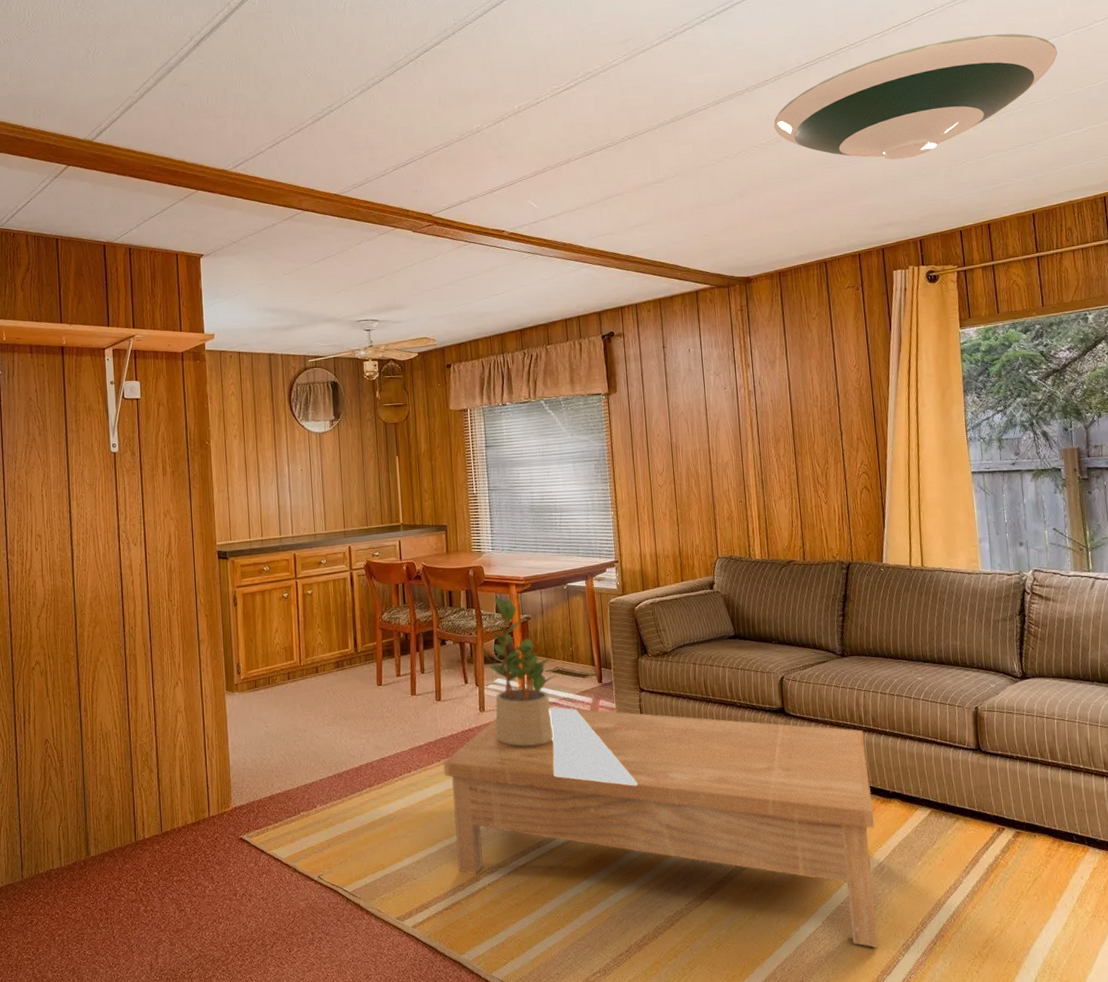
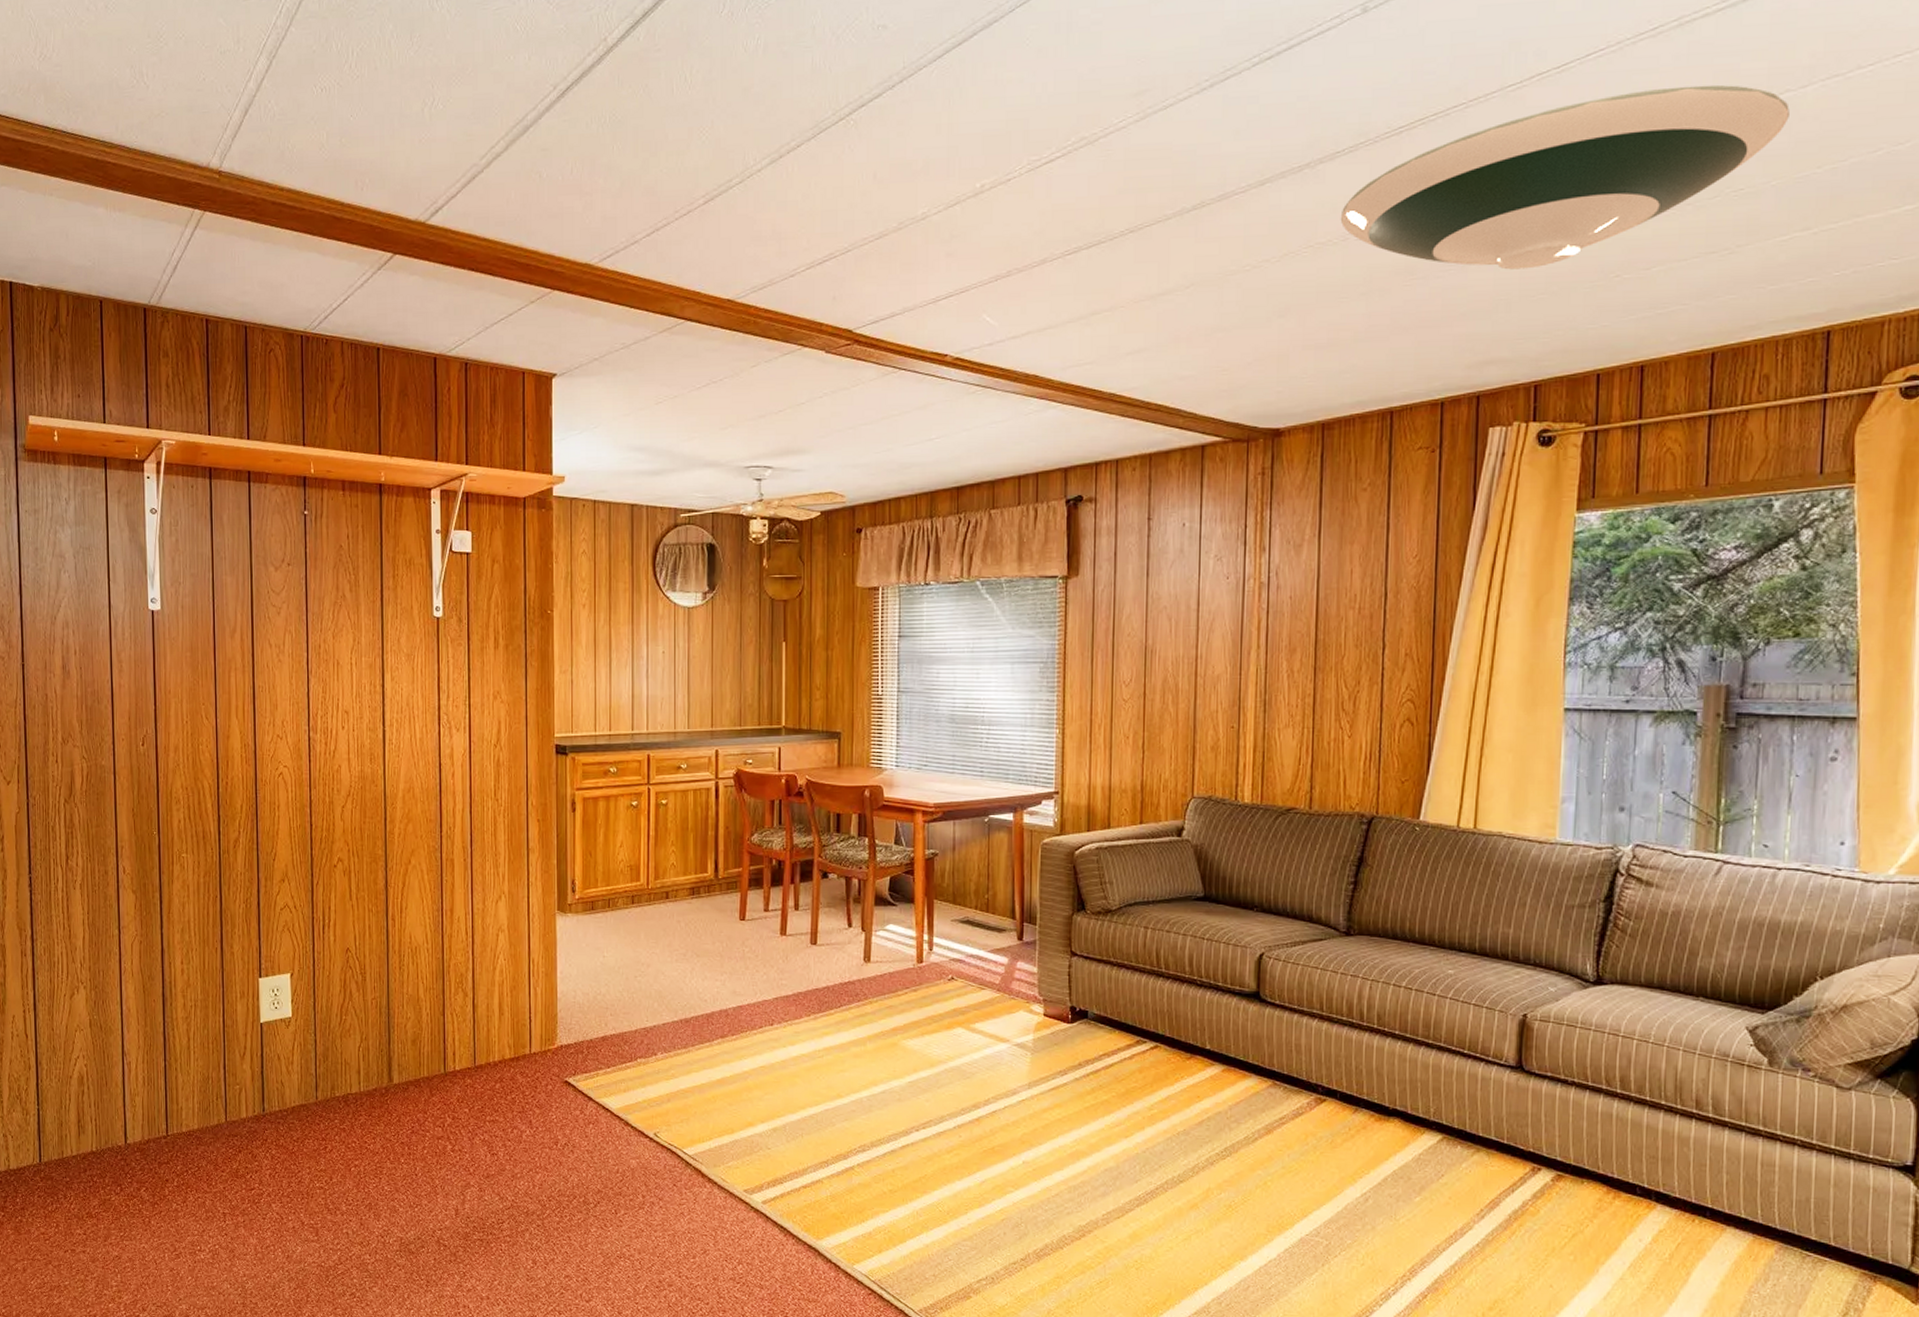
coffee table: present [443,707,878,949] -> none [813,965,1365,1294]
potted plant: present [478,595,556,746] -> none [869,824,964,1008]

